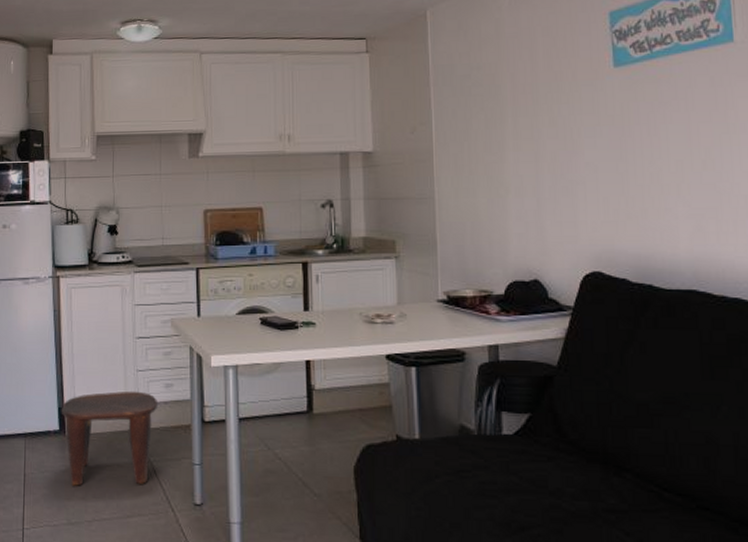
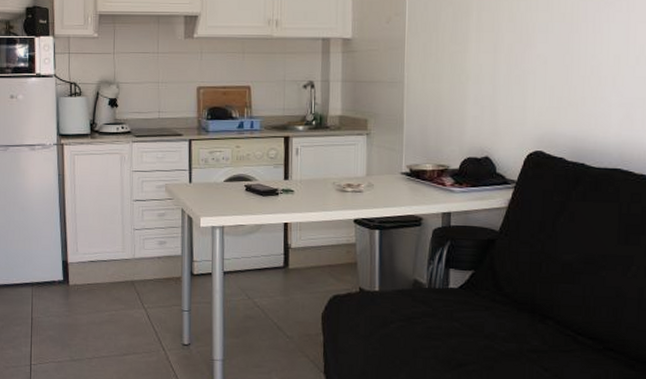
stool: present [61,391,159,486] -> none [64,247,153,329]

